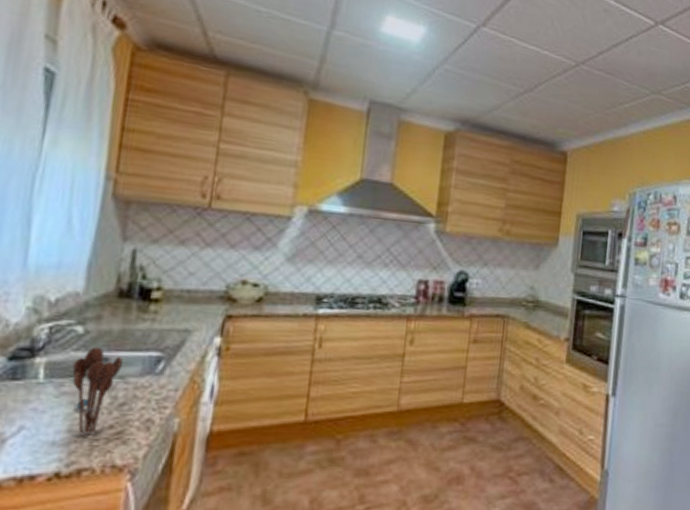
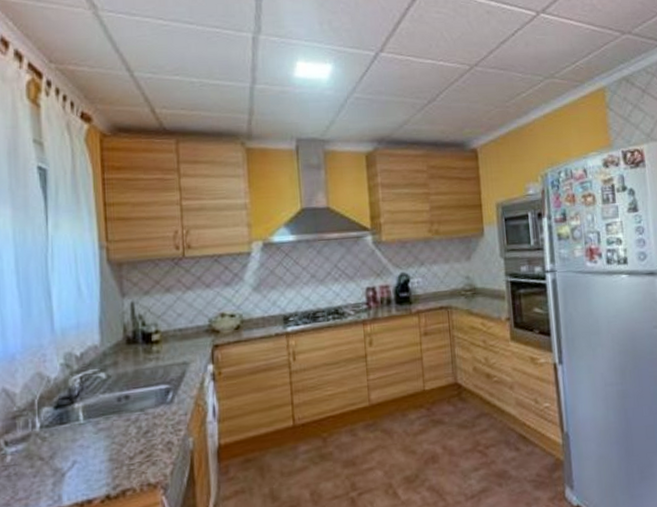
utensil holder: present [72,346,123,435] -> none [103,387,140,462]

